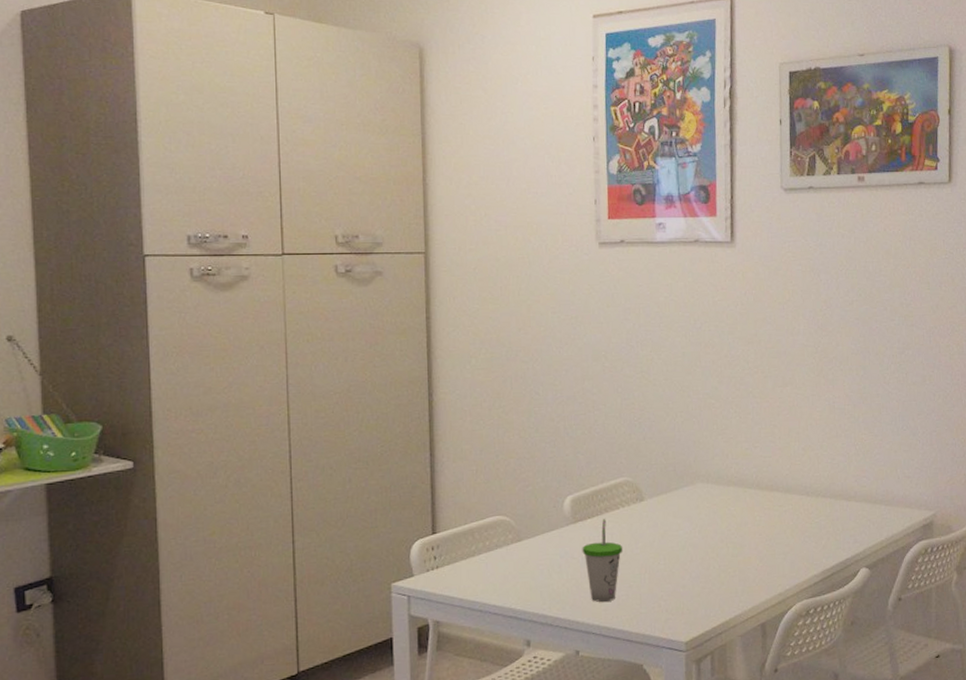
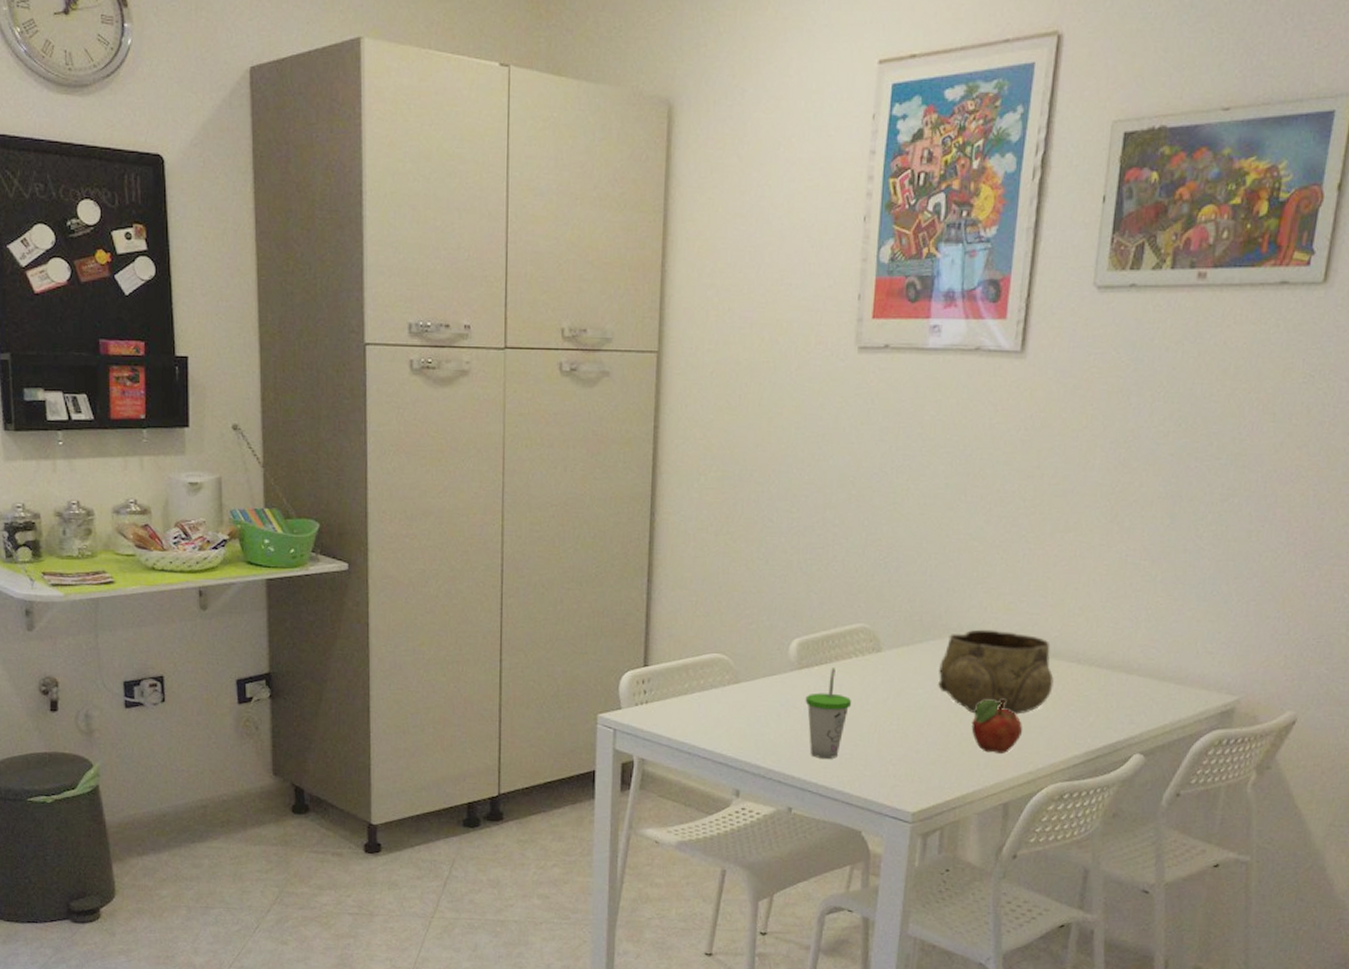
decorative bowl: none [693,473,790,548] -> present [937,629,1054,715]
fruit: none [727,532,769,581] -> present [971,698,1022,753]

